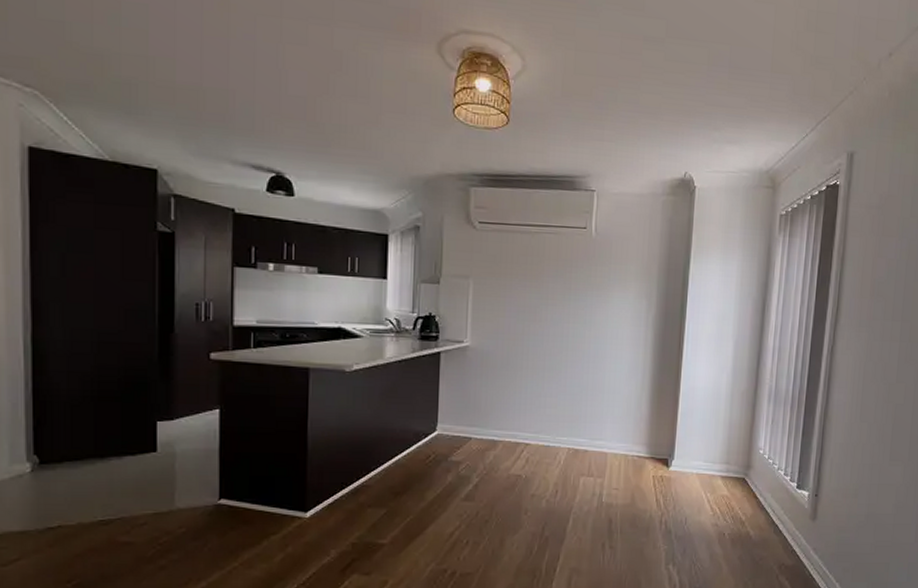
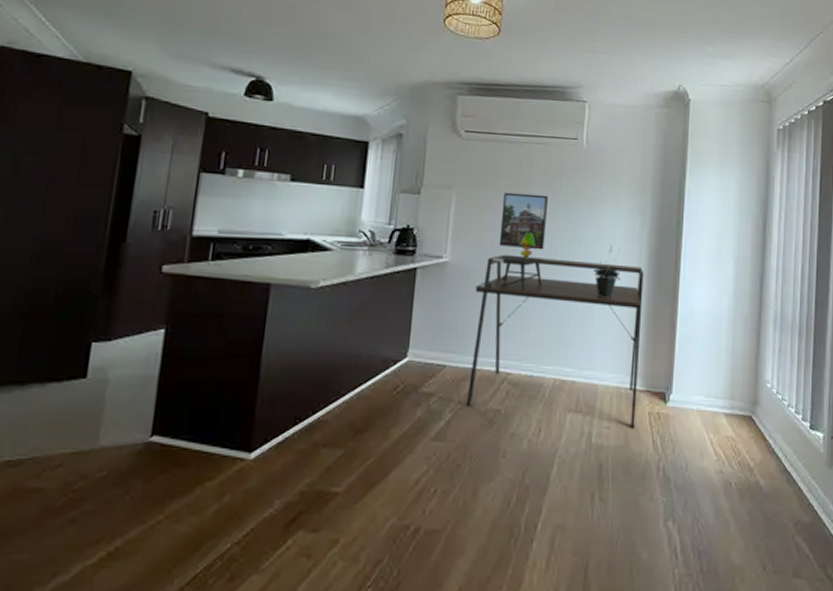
desk: none [490,338,650,490] -> present [465,254,644,429]
table lamp: none [499,318,555,371] -> present [480,233,542,291]
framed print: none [515,280,560,334] -> present [499,192,549,250]
potted plant: none [602,329,628,377] -> present [593,246,621,298]

